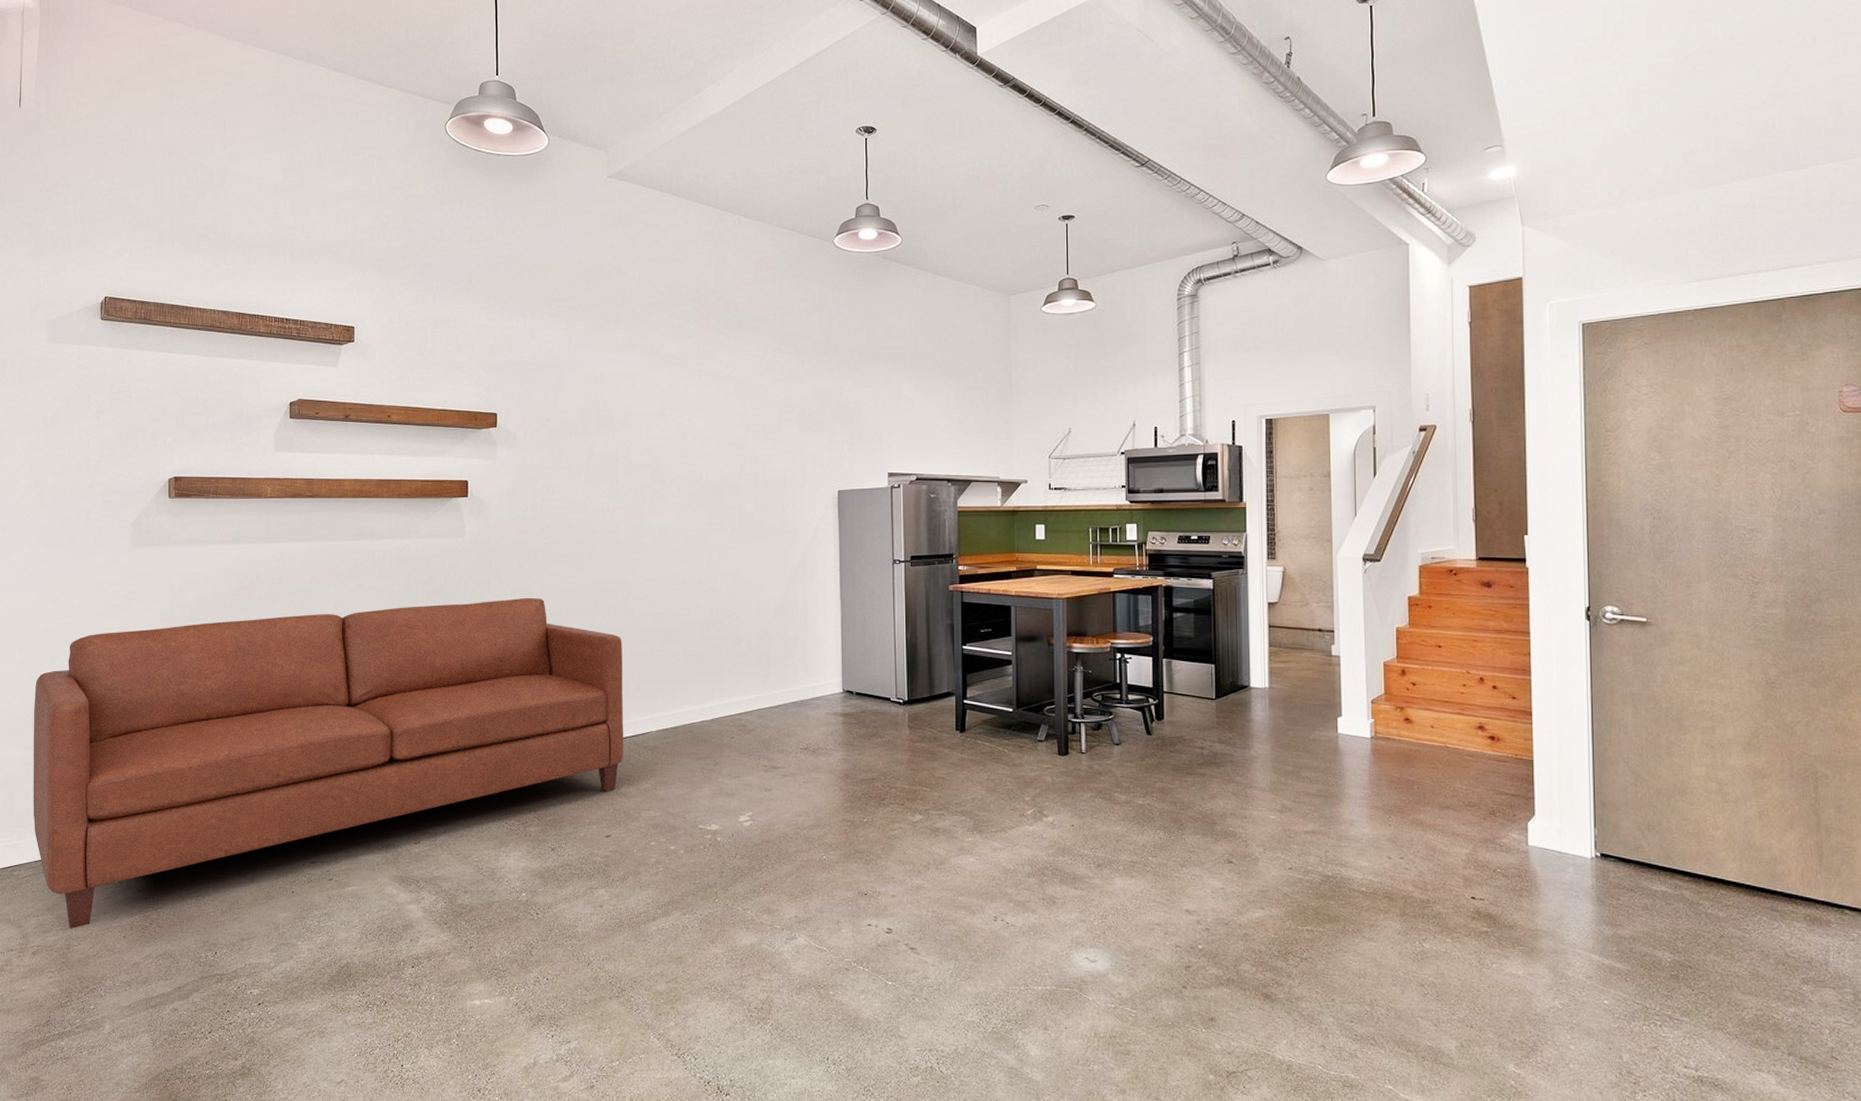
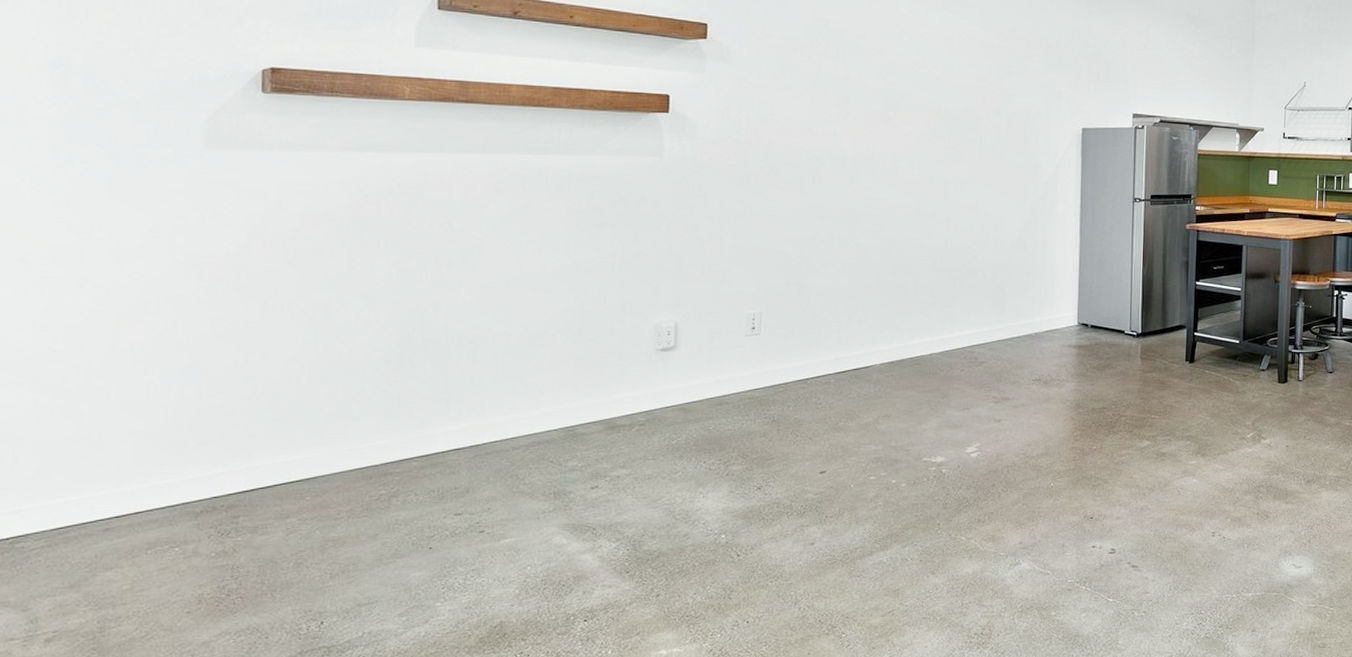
sofa: present [33,597,624,929] -> none [47,224,846,608]

